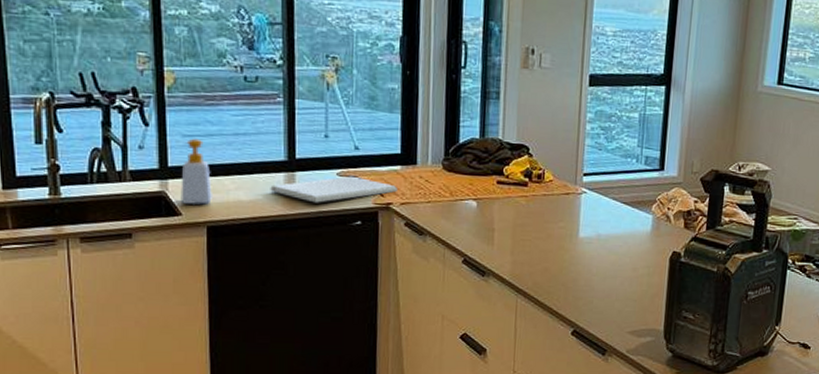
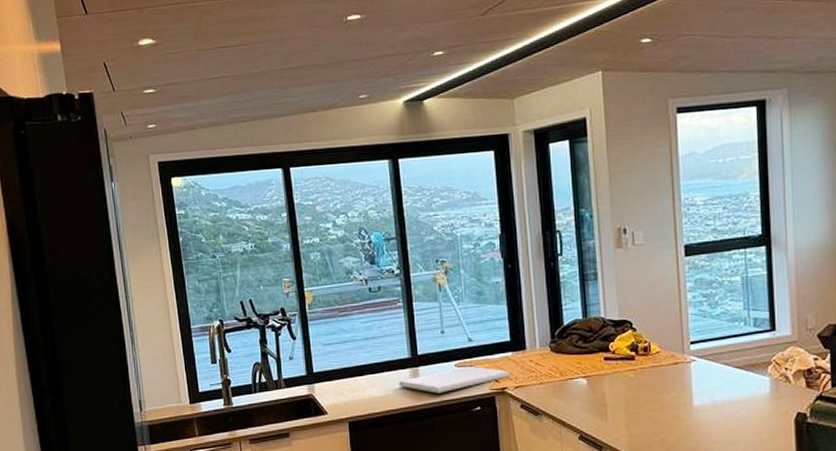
soap bottle: present [180,138,212,205] -> none [324,346,351,404]

